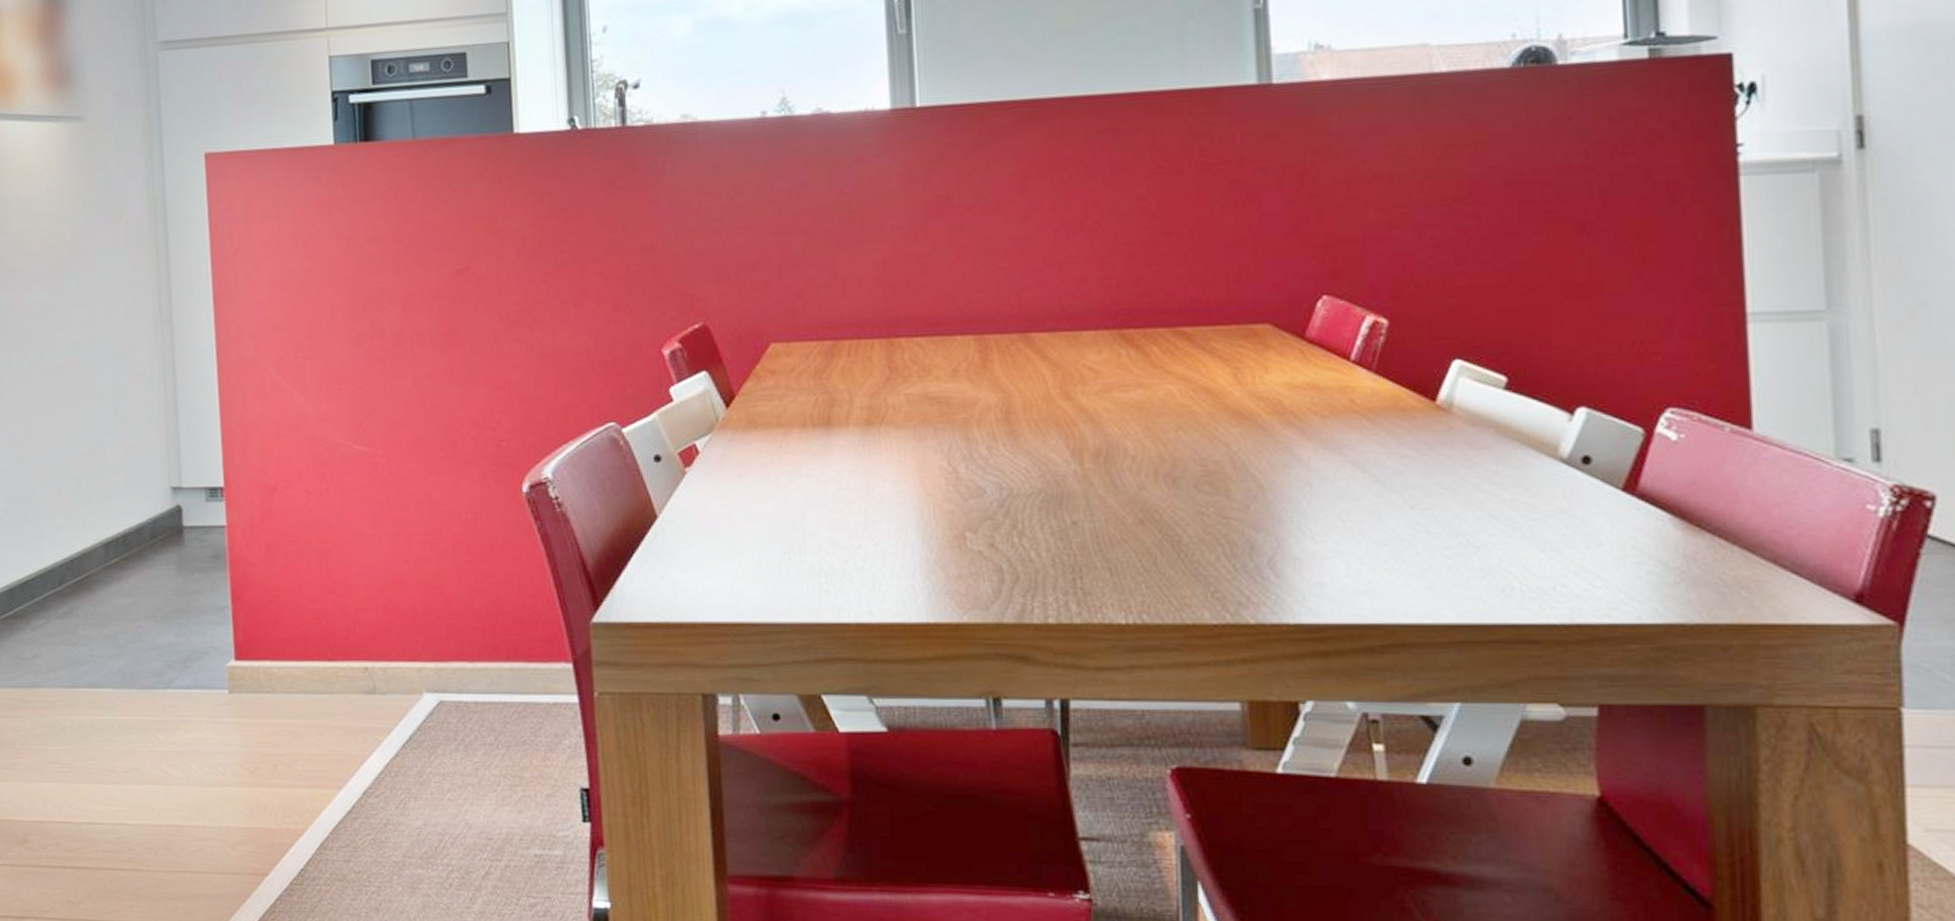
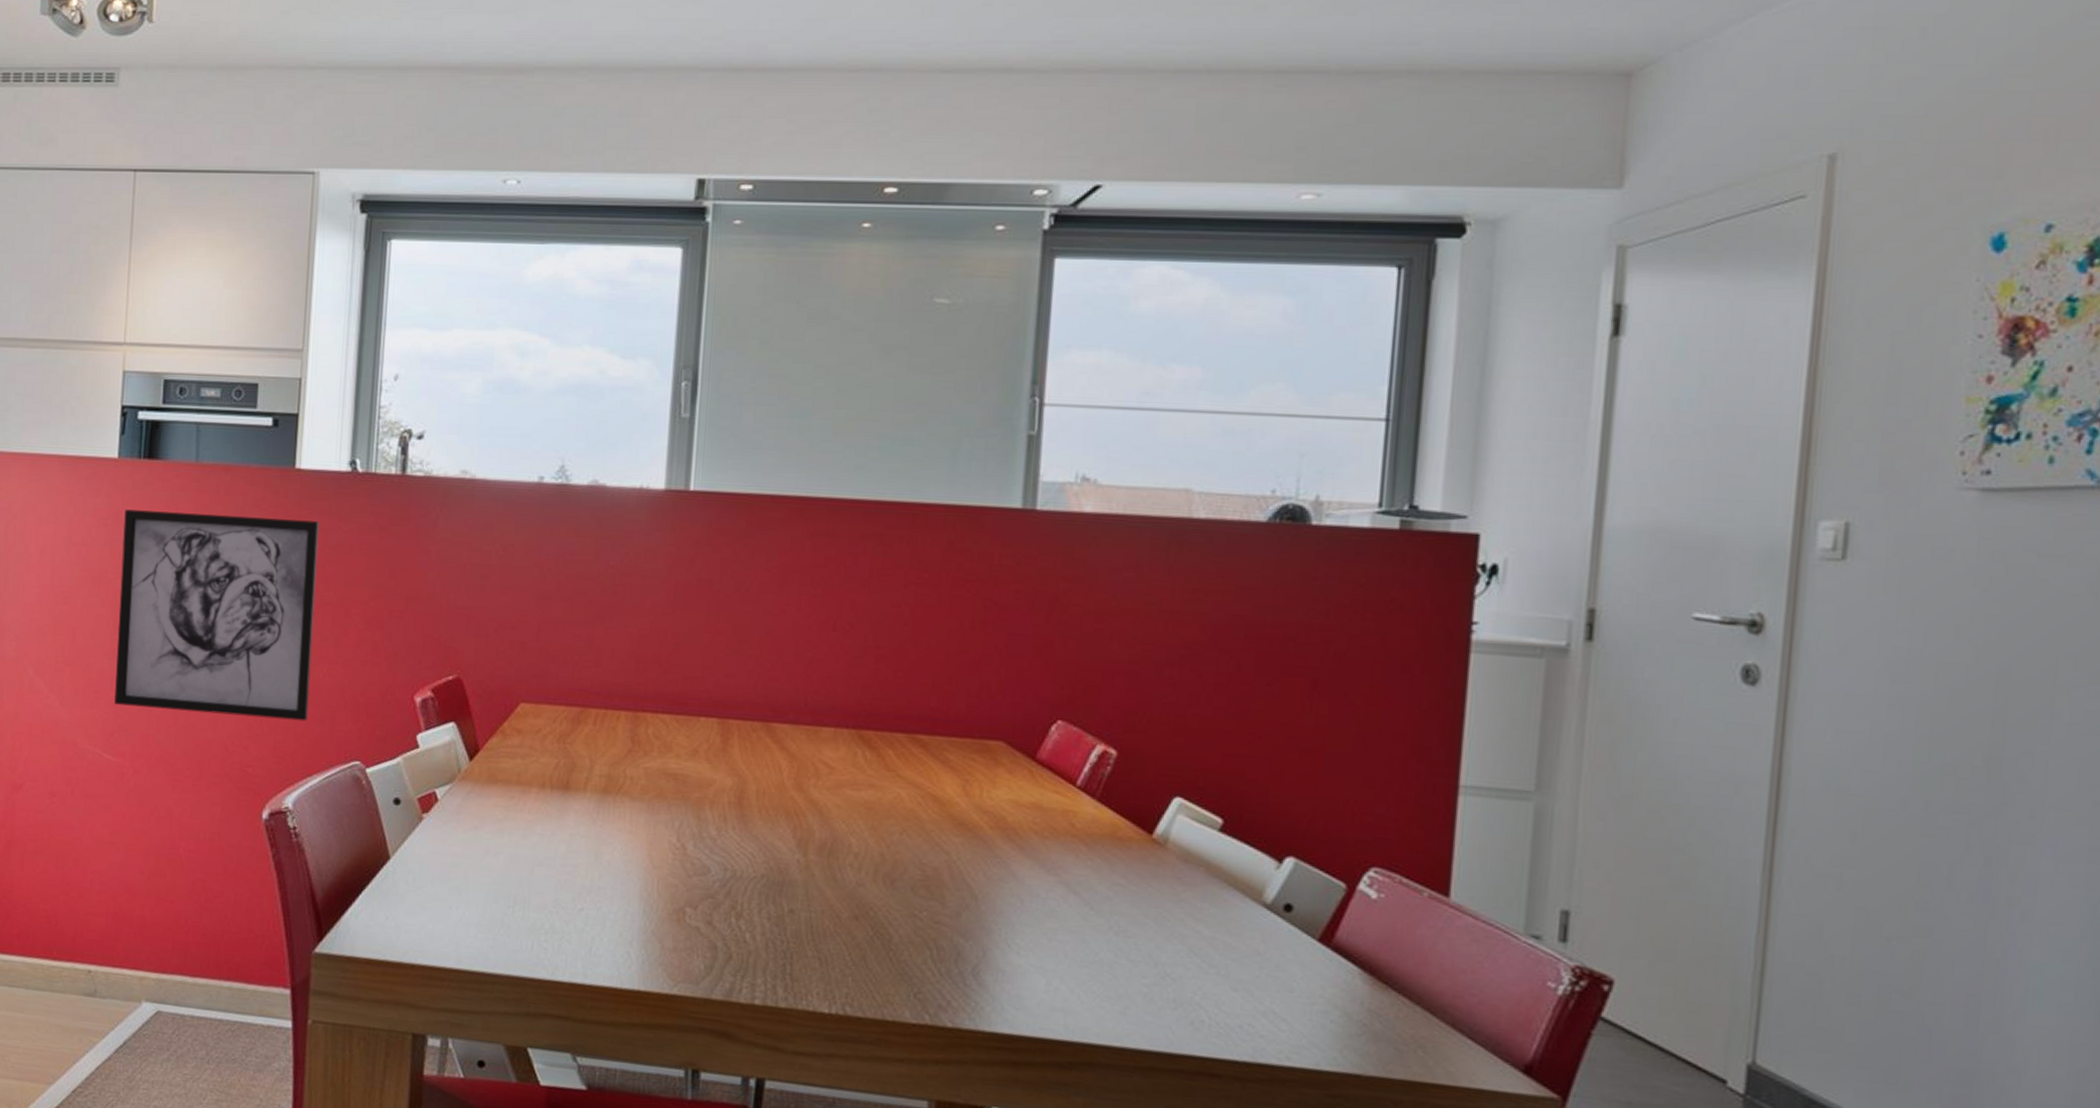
wall art: none [347,184,557,395] -> present [113,509,320,721]

